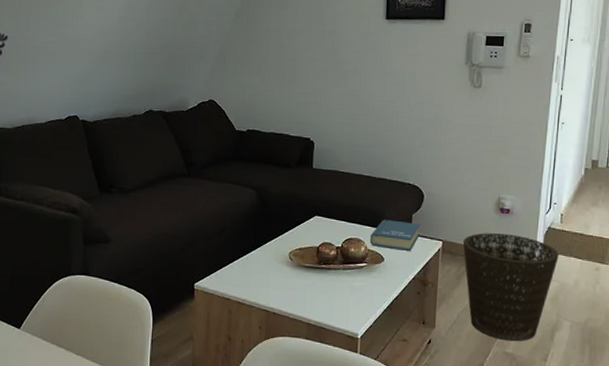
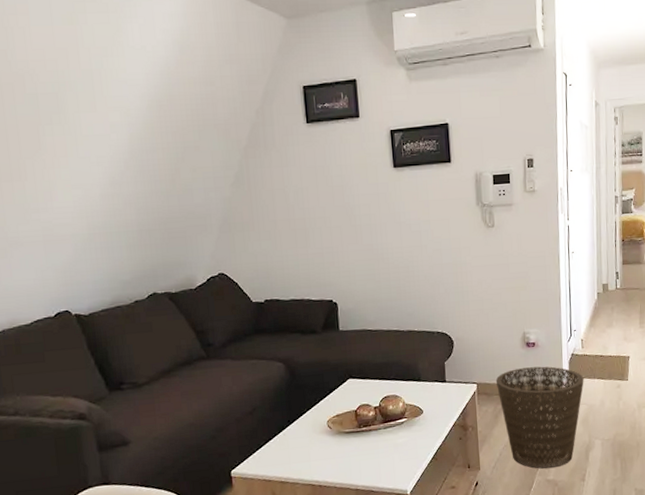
book: present [369,219,421,251] -> none [406,370,454,400]

